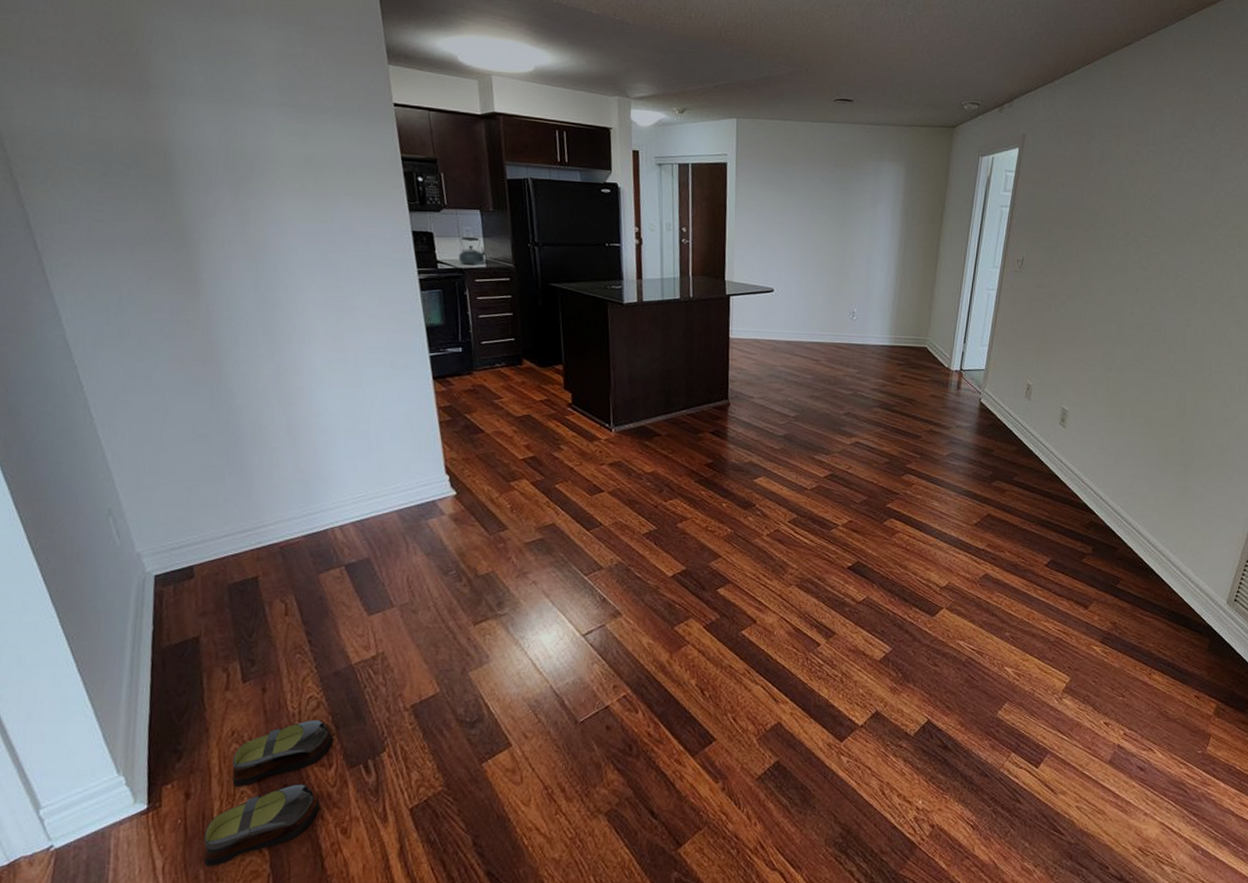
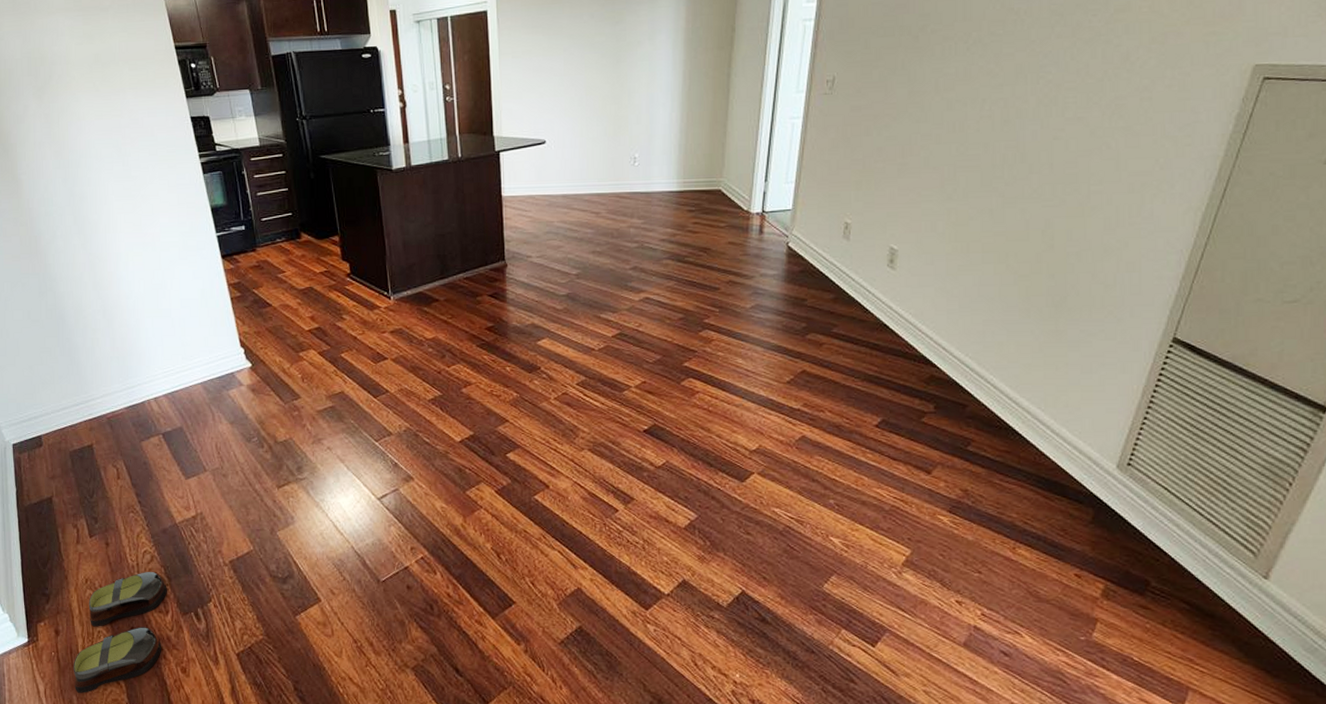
kettle: present [458,236,488,265] -> none [234,116,261,145]

